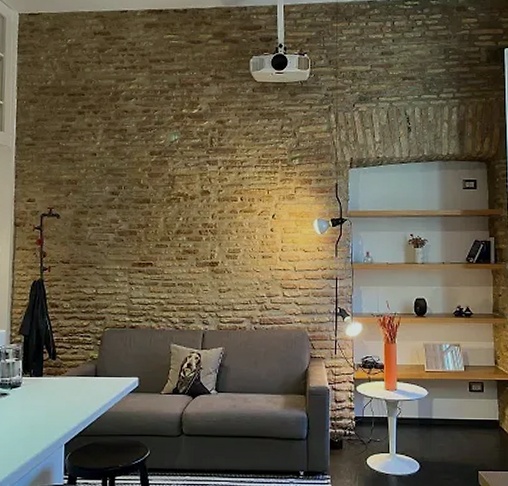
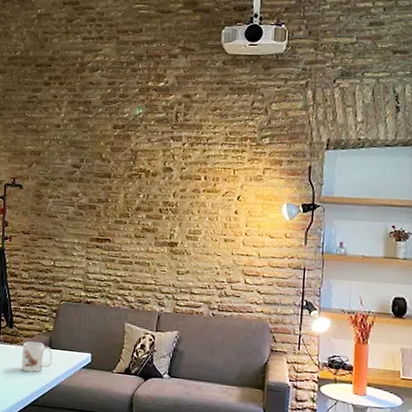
mug: none [67,370,99,402] -> present [22,341,53,373]

